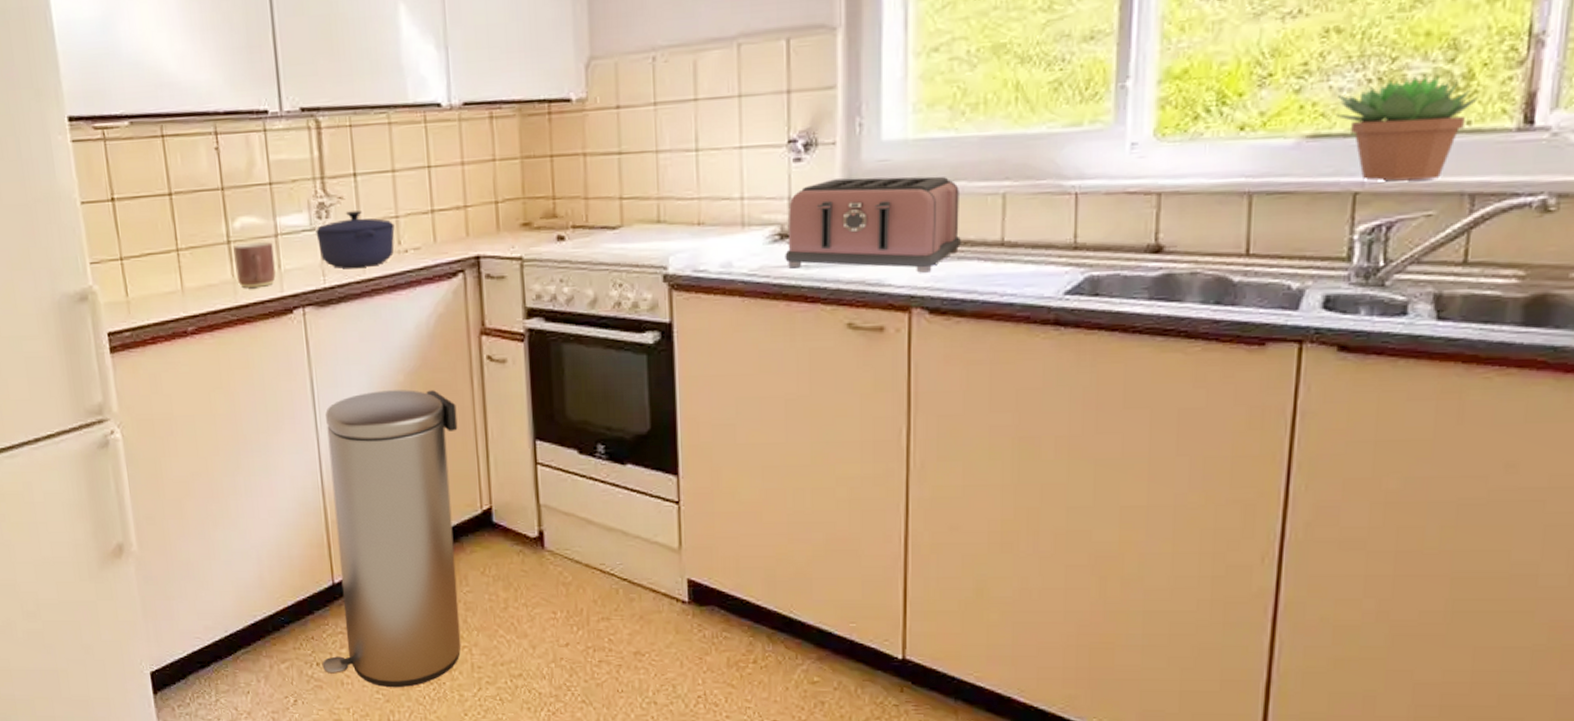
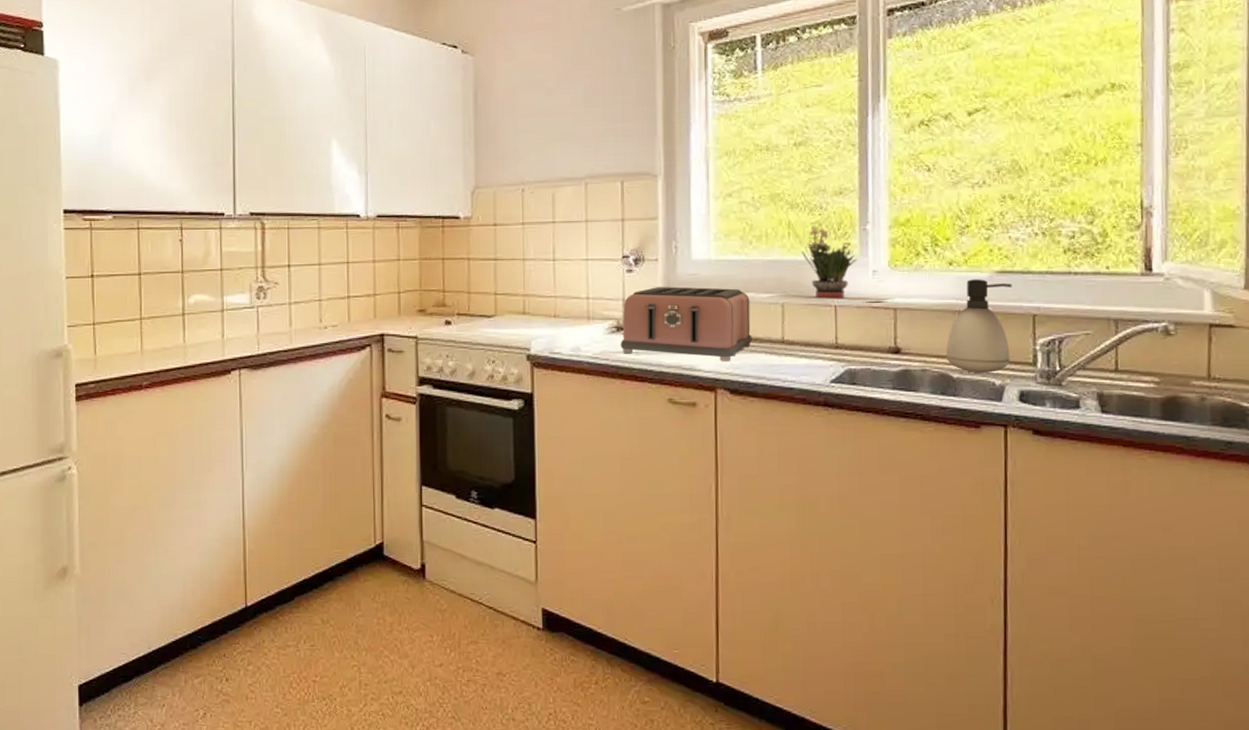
mug: present [233,241,276,288] -> none [187,315,219,351]
cooking pot: present [316,209,395,269] -> none [254,293,318,339]
pedal bin: present [322,390,461,687] -> none [230,440,359,702]
potted flower: none [983,85,1160,187] -> present [767,225,895,302]
soap dispenser: none [1225,147,1327,274] -> present [945,279,1012,373]
succulent plant: present [1335,75,1478,182] -> none [1015,233,1112,308]

